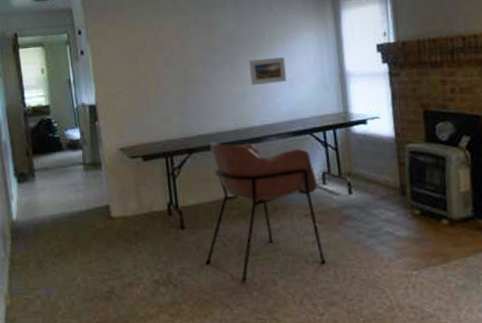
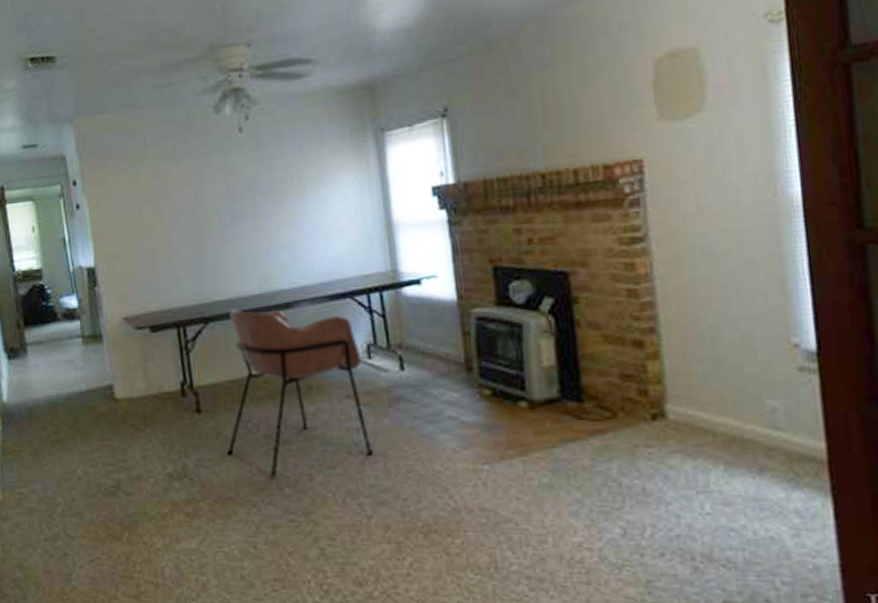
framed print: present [249,57,287,85] -> none [274,206,321,240]

